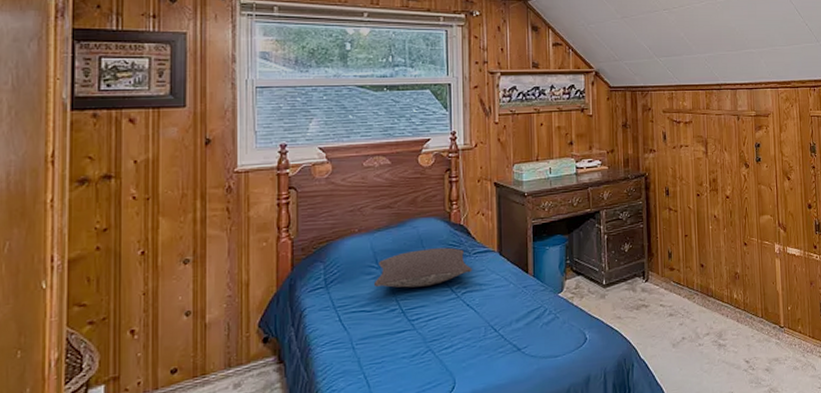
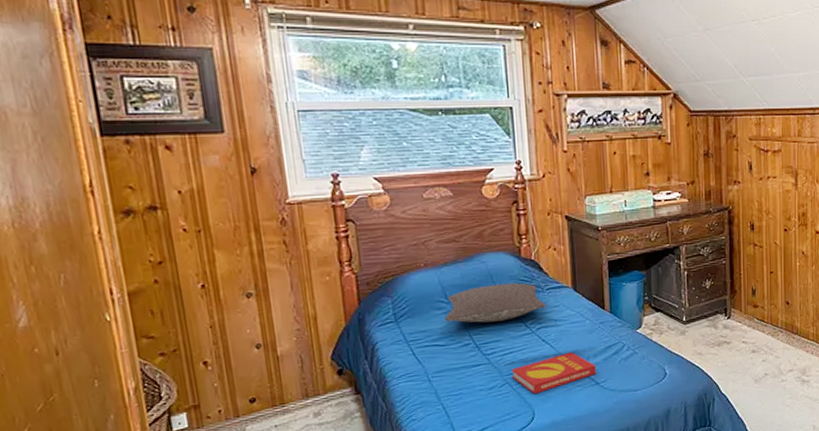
book: none [435,316,519,362] -> present [511,351,597,394]

